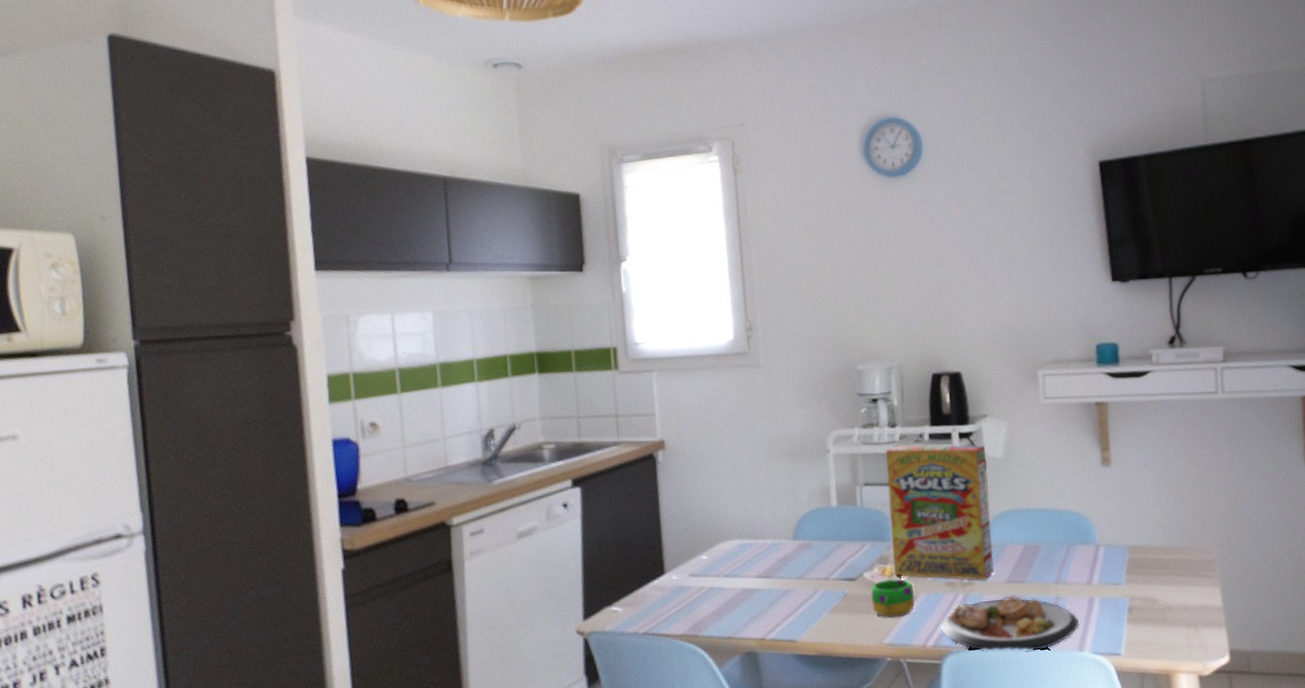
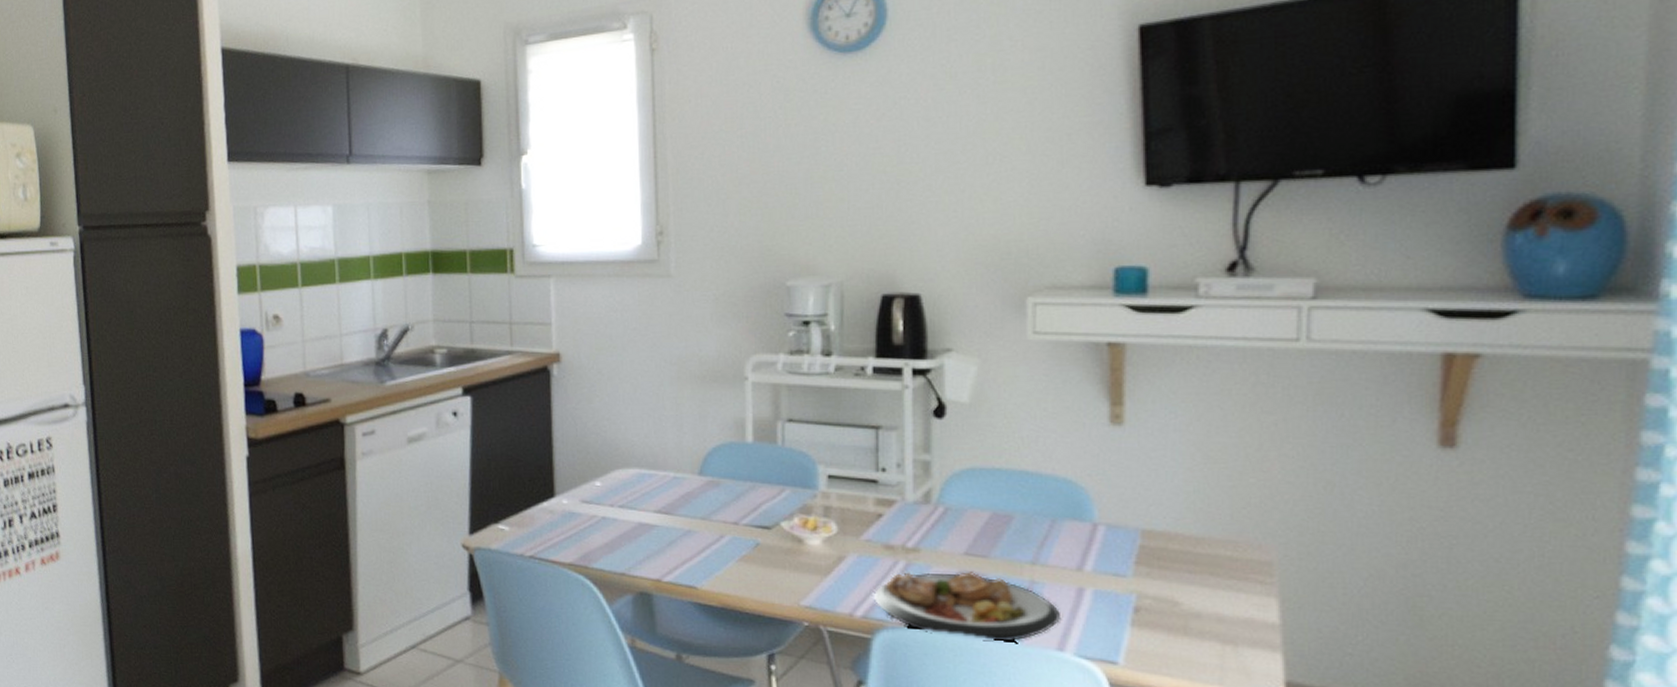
mug: present [870,579,915,618] -> none [787,533,843,577]
cereal box: present [886,444,994,581] -> none [816,378,949,548]

